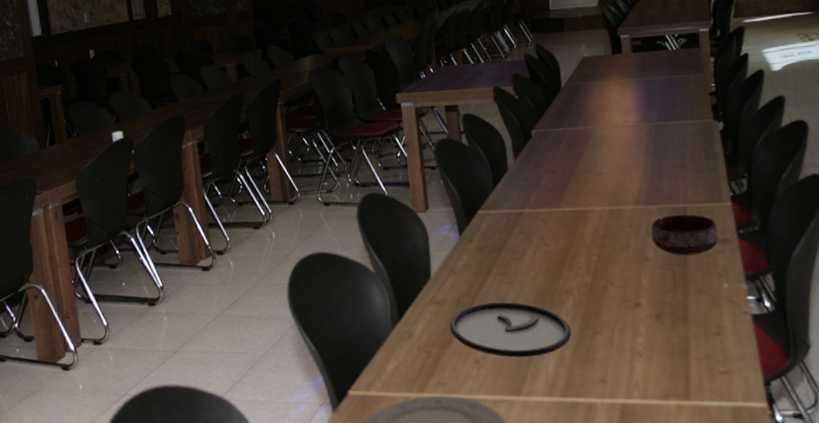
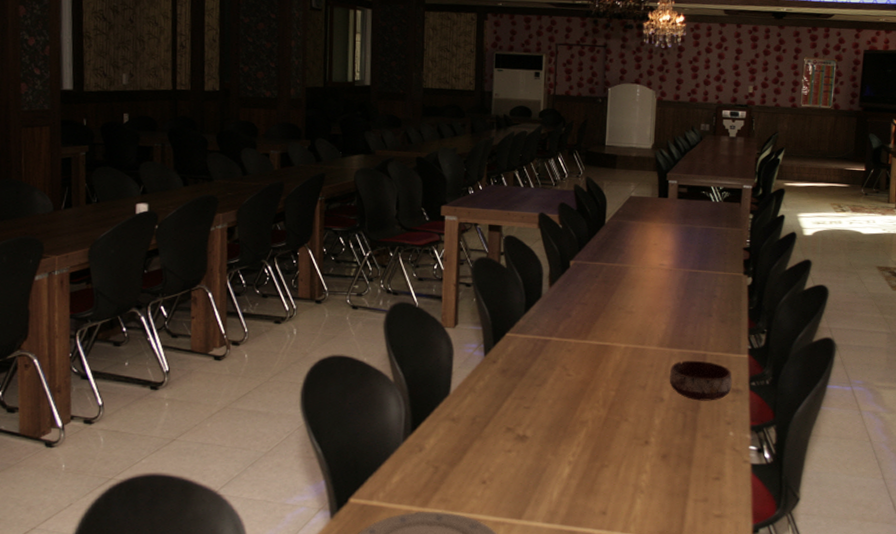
plate: present [450,301,571,358] -> none [462,425,580,482]

